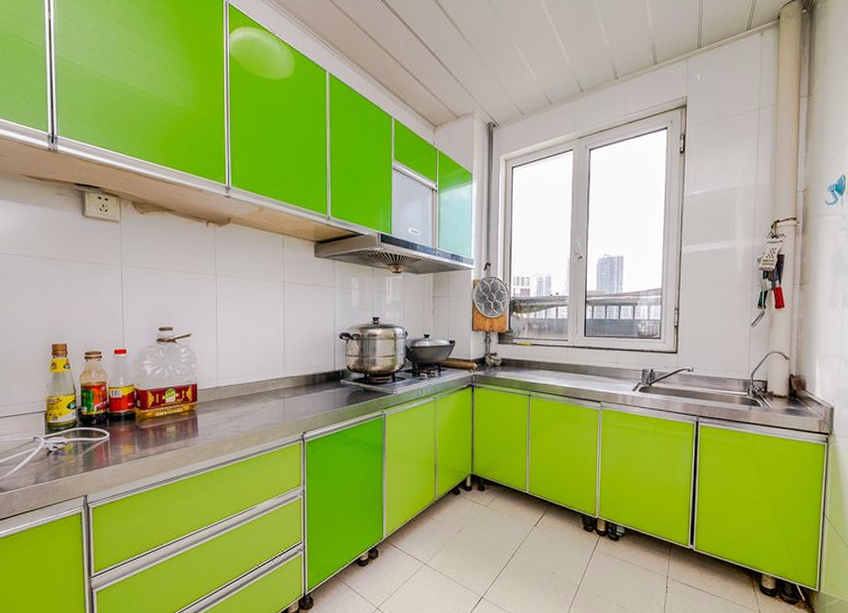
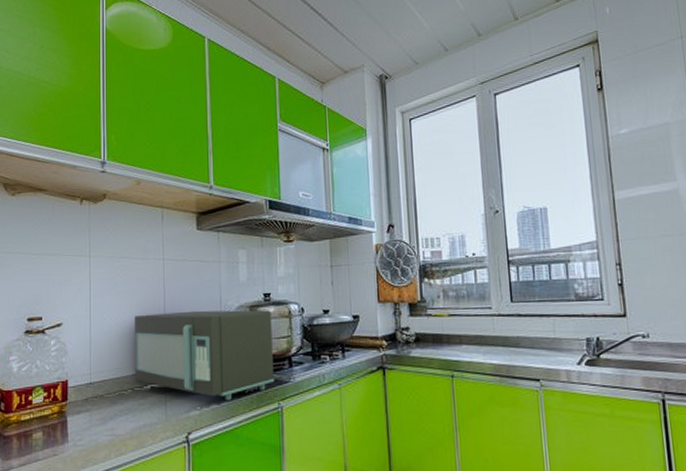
microwave: none [257,329,380,407] -> present [135,310,275,401]

